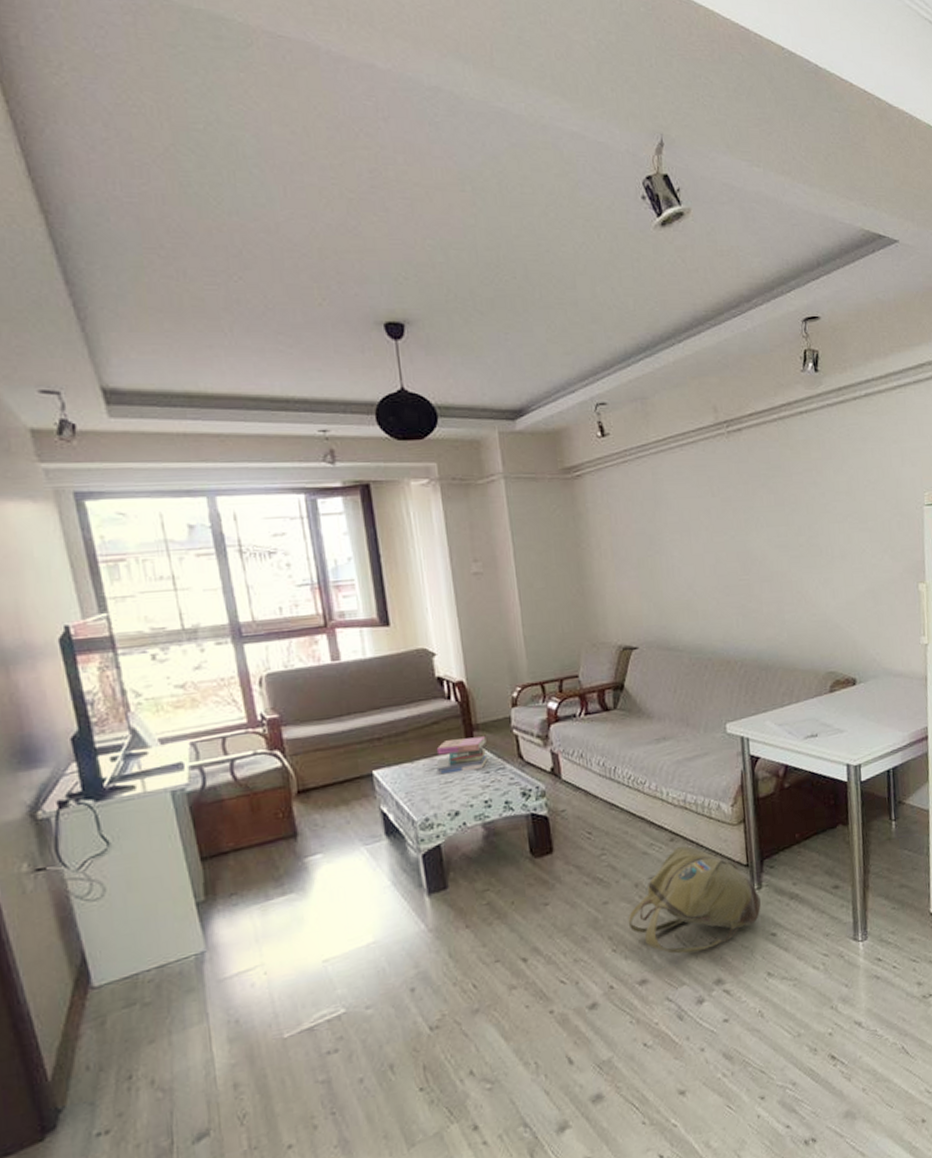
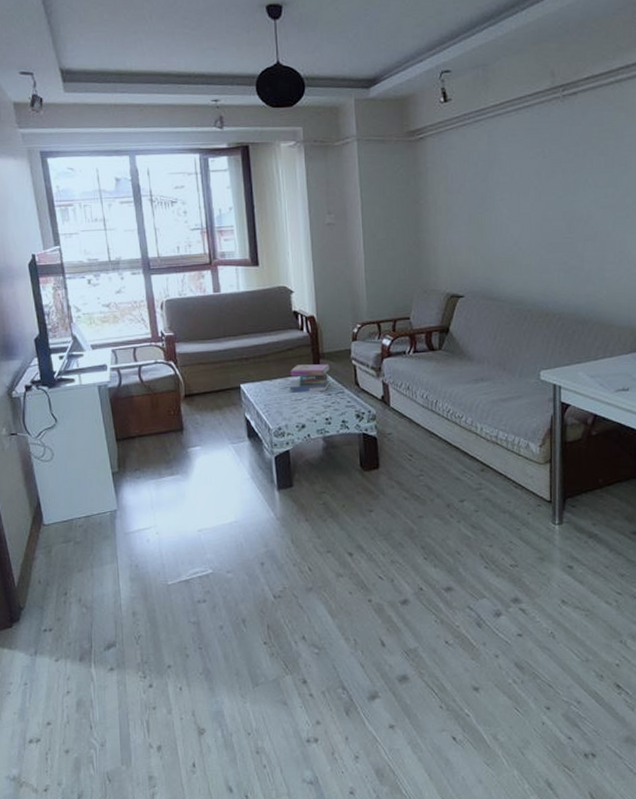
backpack: present [628,845,762,954] -> none [439,476,561,571]

